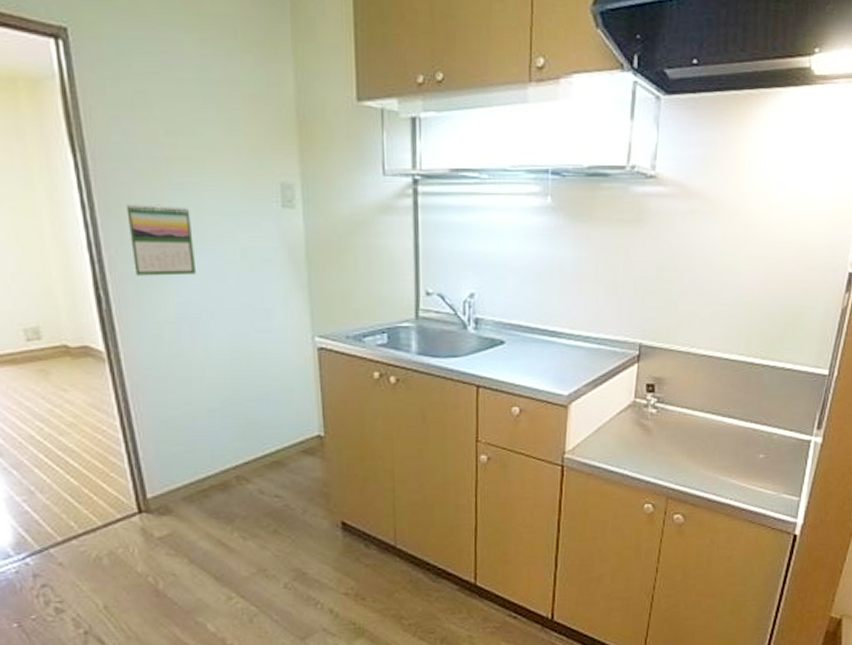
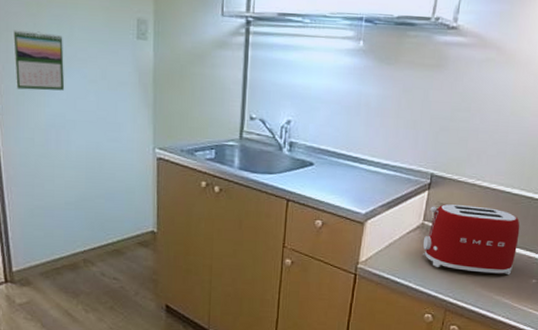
toaster: none [636,377,742,452] -> present [422,204,520,276]

